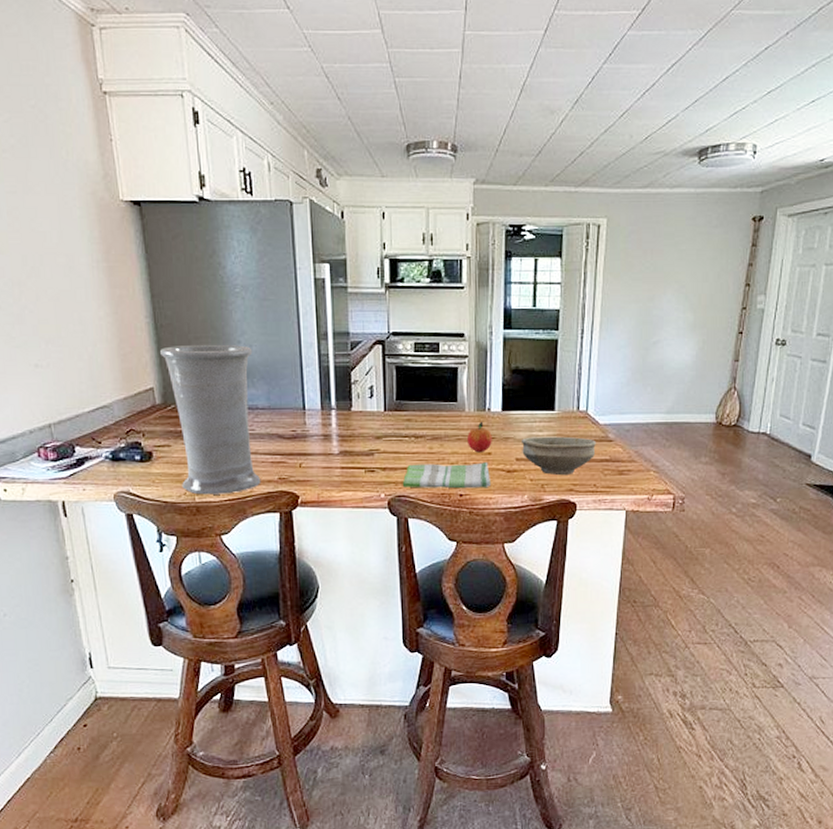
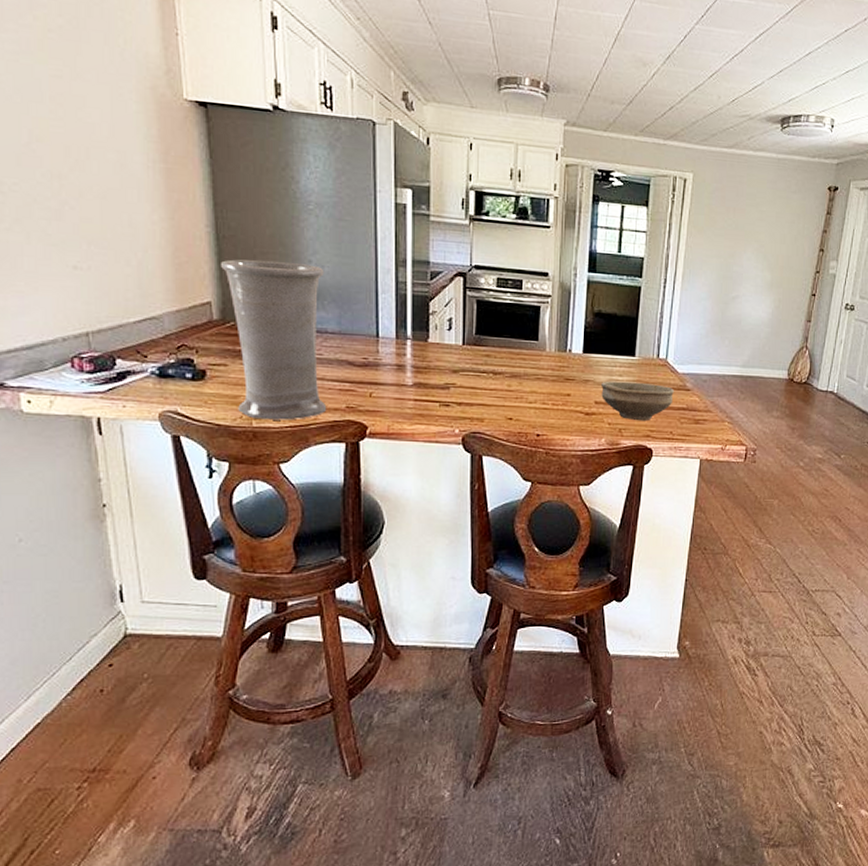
dish towel: present [403,462,490,489] -> none [479,400,568,430]
fruit: present [467,421,492,453] -> none [547,362,572,394]

